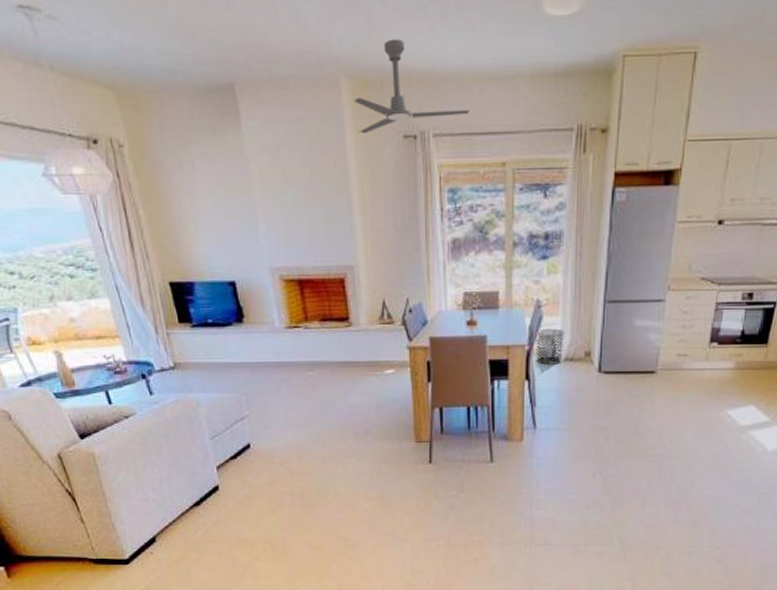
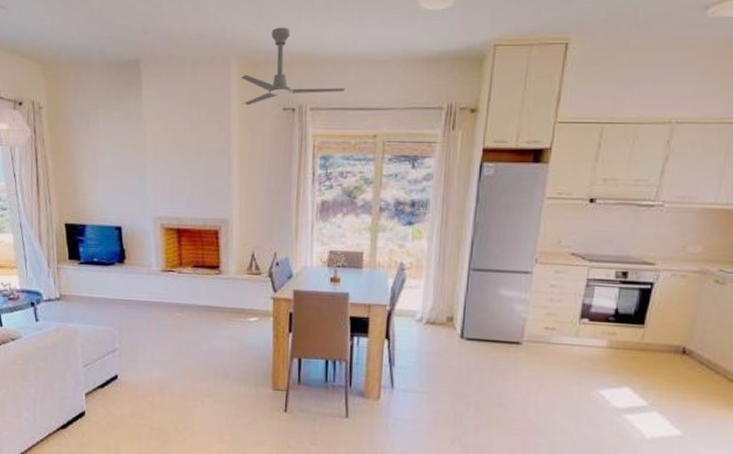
waste bin: present [535,328,565,365] -> none [397,290,427,327]

